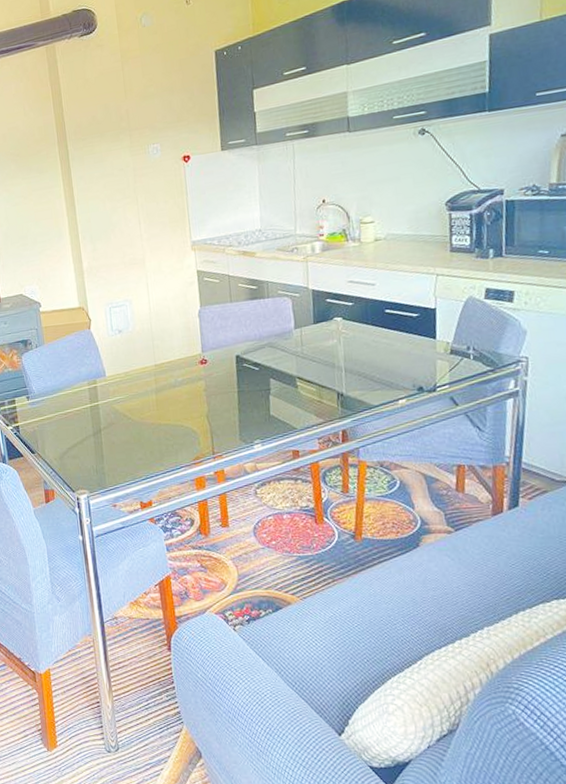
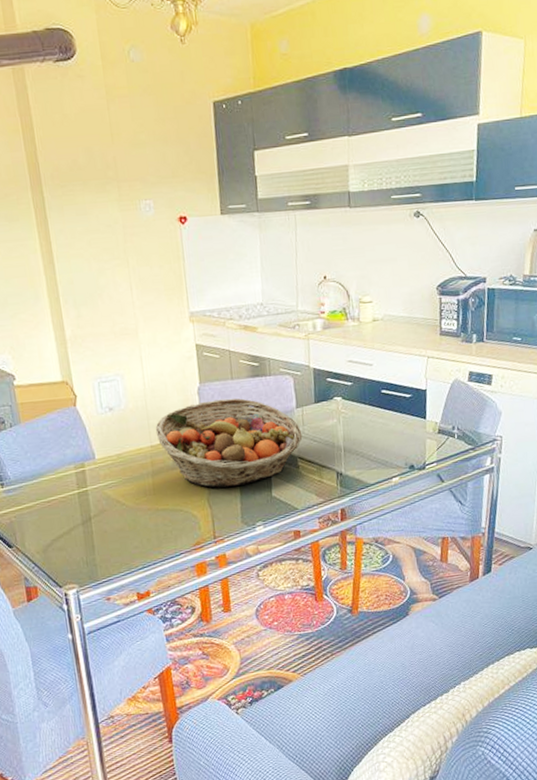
fruit basket: none [159,319,302,406] -> present [155,398,303,488]

